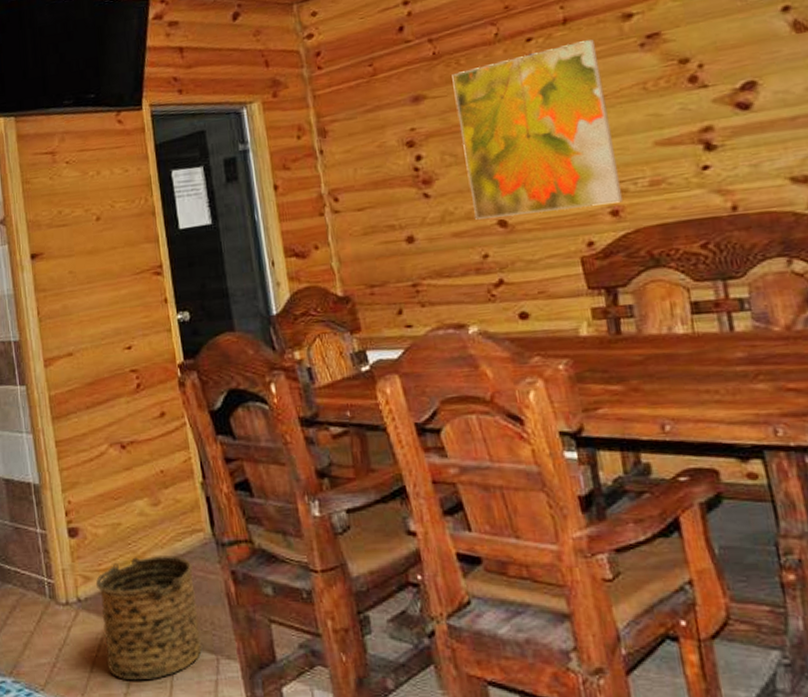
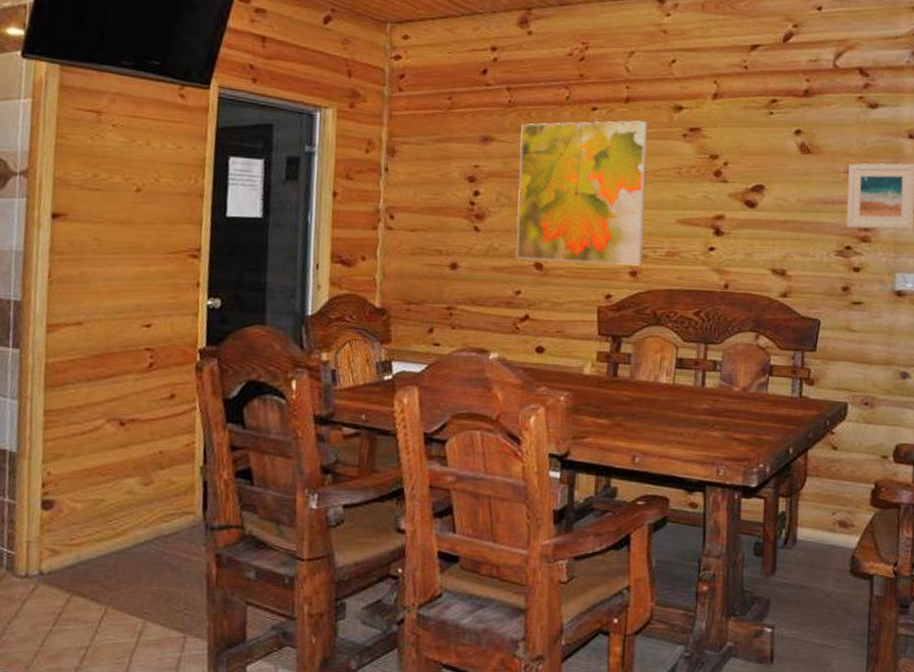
bucket: present [95,555,202,681] -> none [61,534,176,656]

